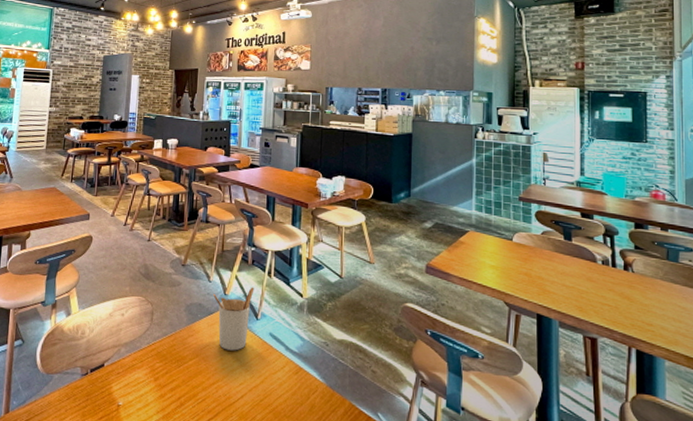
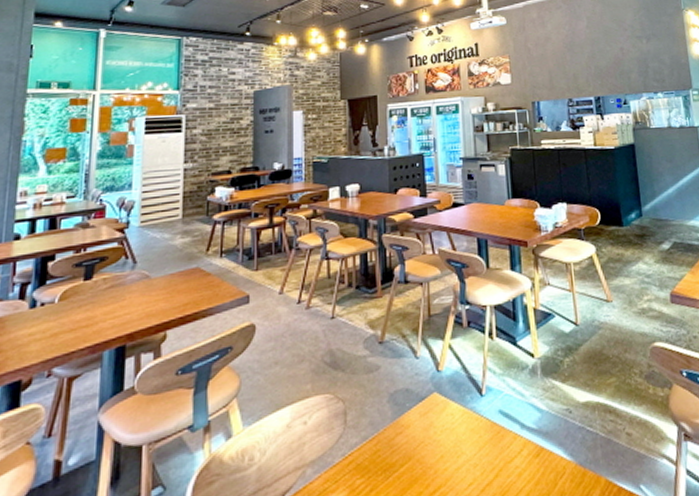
utensil holder: present [213,287,254,351] -> none [423,355,474,444]

